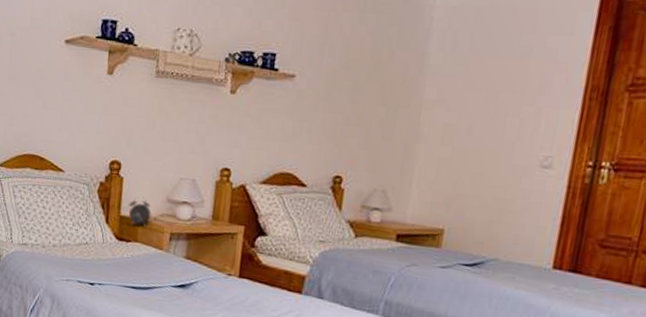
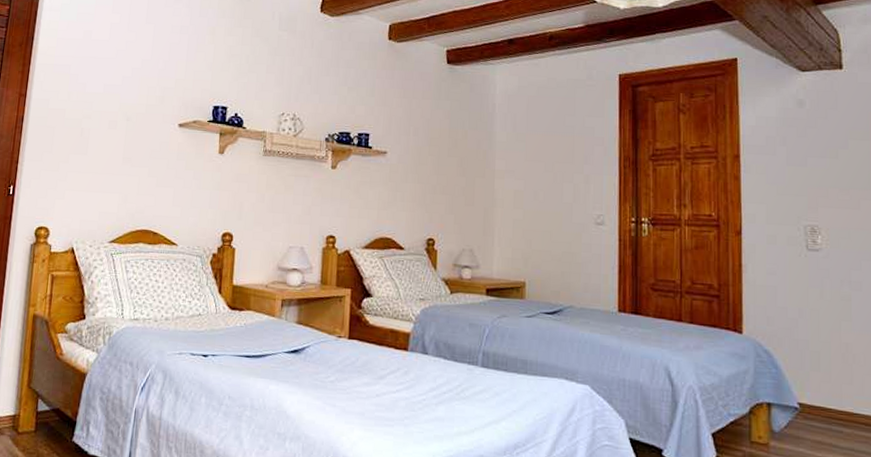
alarm clock: present [128,196,151,226] -> none [240,265,263,294]

